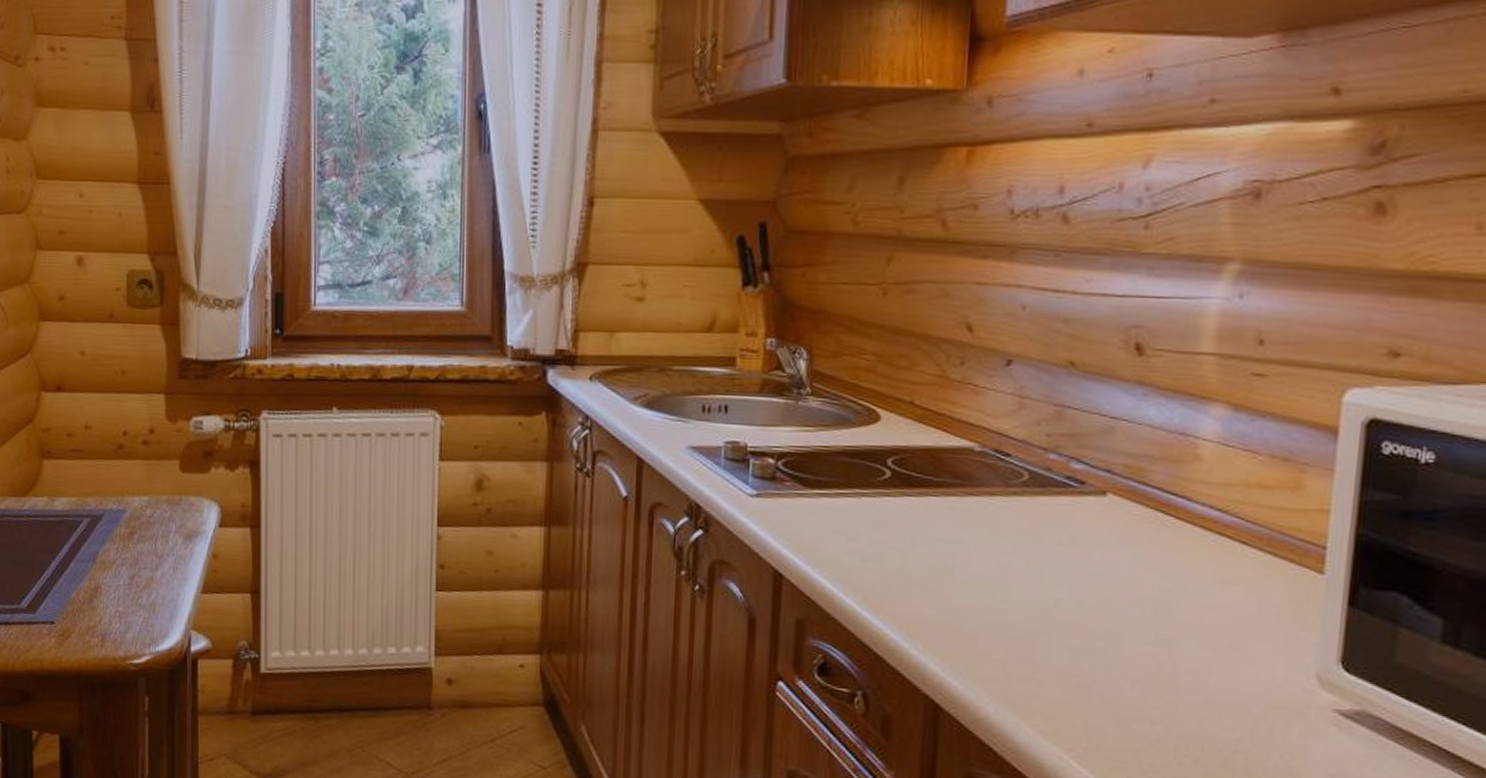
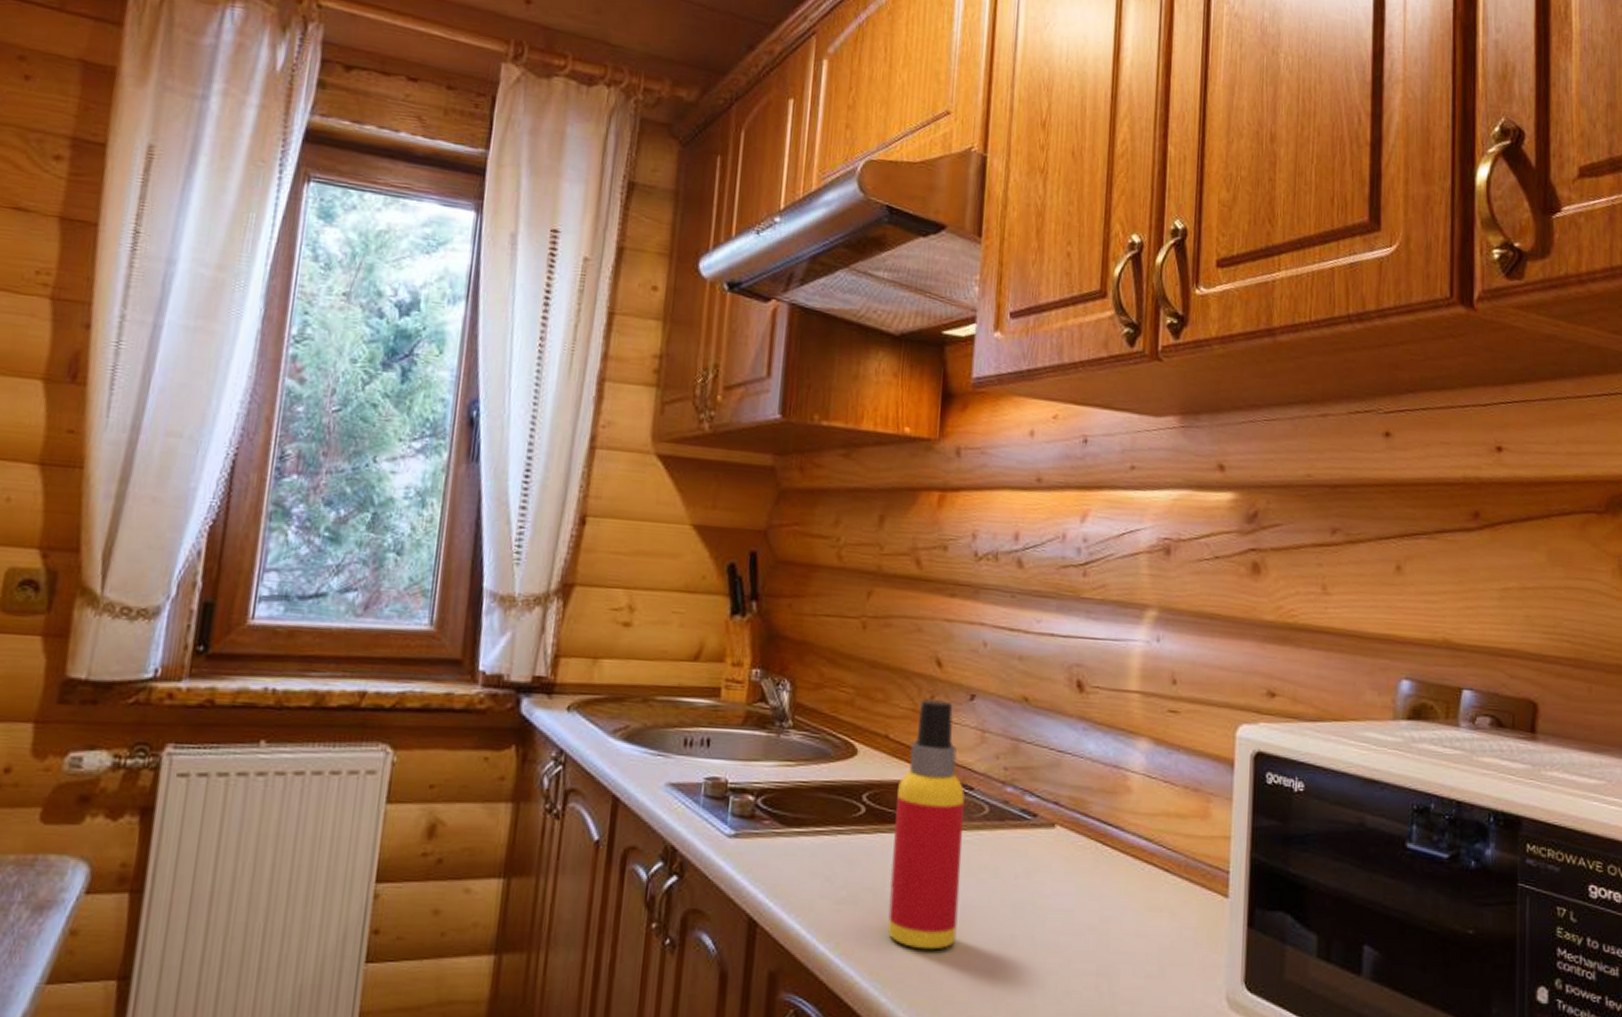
spray bottle: none [917,365,1001,609] -> present [887,699,965,950]

